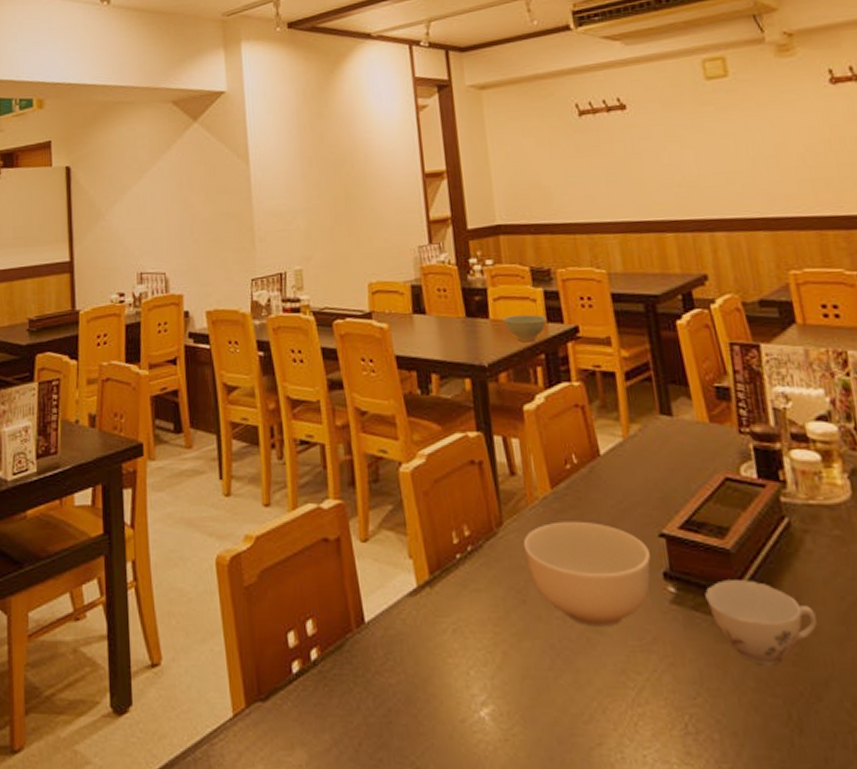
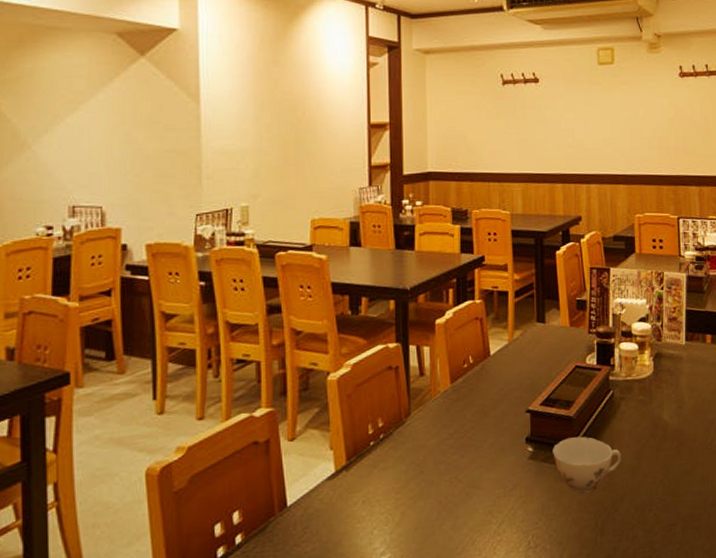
bowl: present [503,314,547,342] -> none [426,247,461,270]
bowl: present [523,521,651,627] -> none [425,406,518,484]

